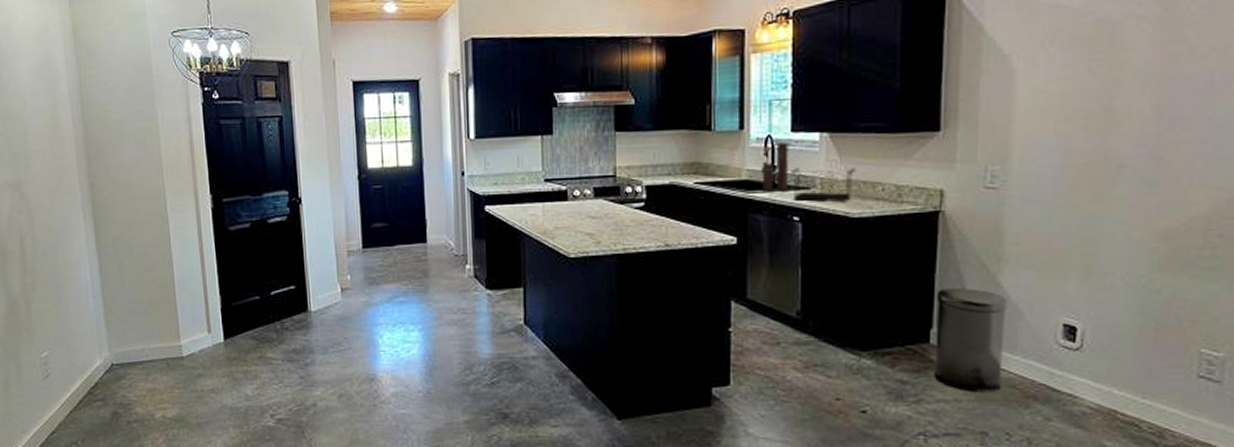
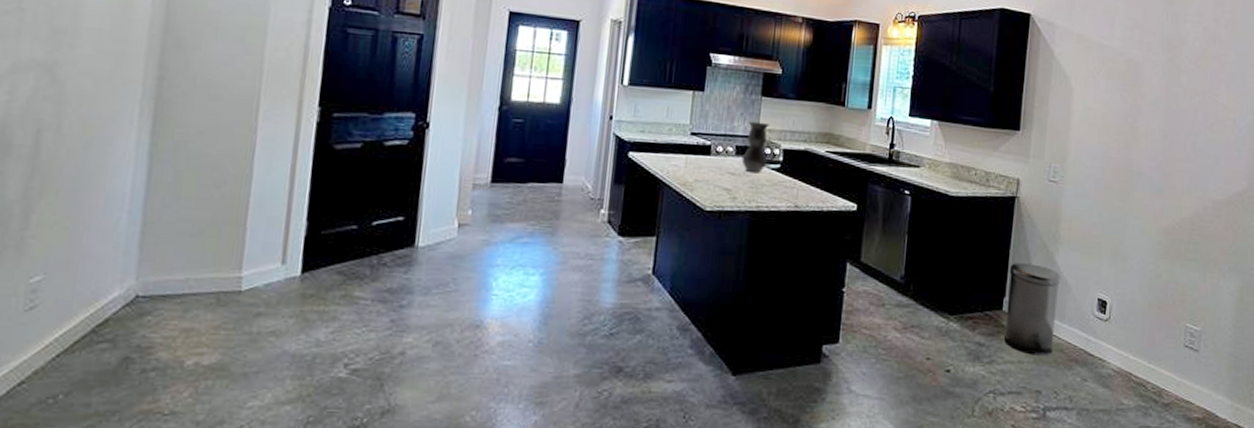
vase: none [601,159,630,215] -> present [741,121,770,174]
paper towel holder: present [761,142,791,192] -> none [882,124,908,167]
dish rack: present [789,168,856,203] -> none [904,148,956,182]

